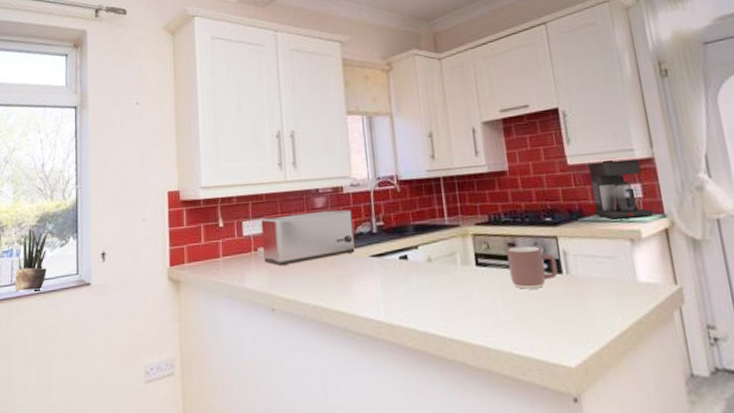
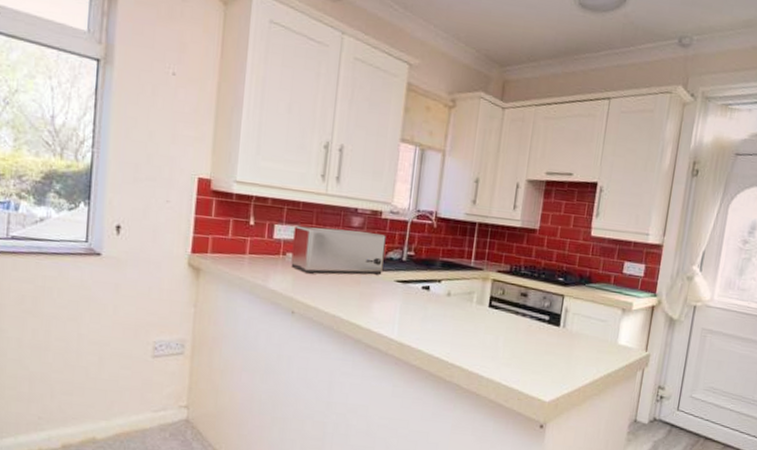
potted plant: present [14,228,49,291] -> none [10,183,55,250]
mug: present [507,245,558,289] -> none [515,297,558,335]
coffee maker: present [588,157,653,220] -> none [600,236,651,294]

